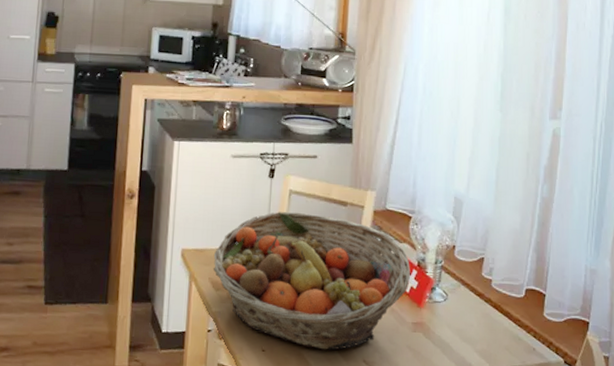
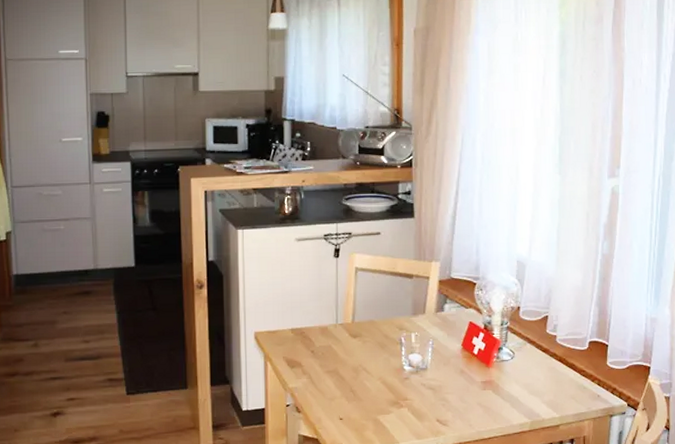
fruit basket: present [213,211,411,350] -> none [286,288,478,414]

